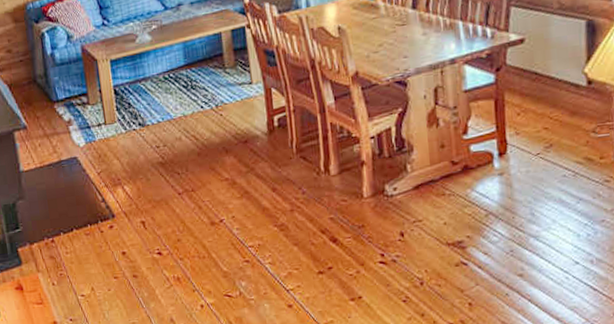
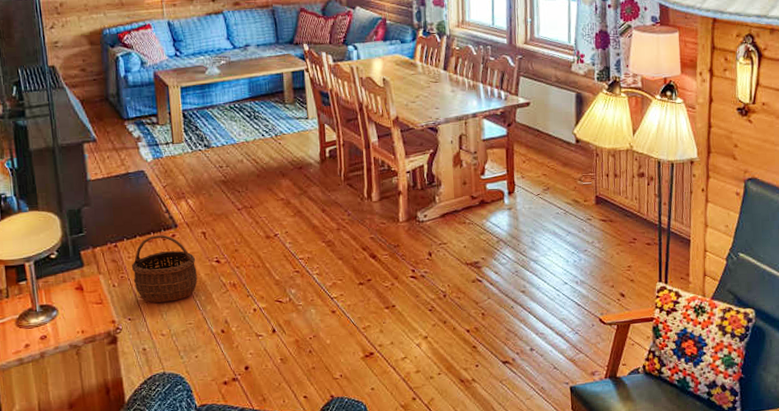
wicker basket: none [70,226,139,301] -> present [132,235,197,303]

